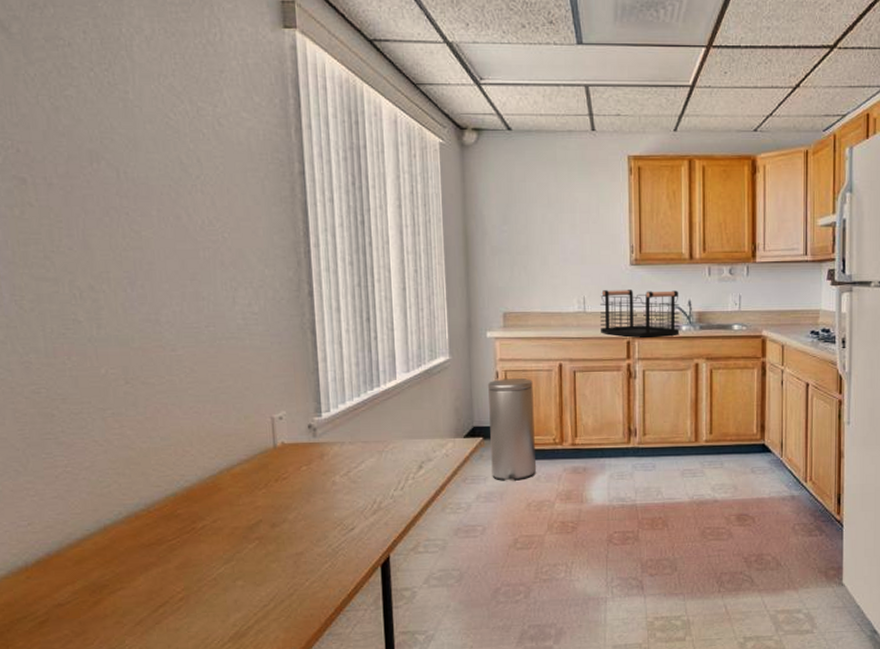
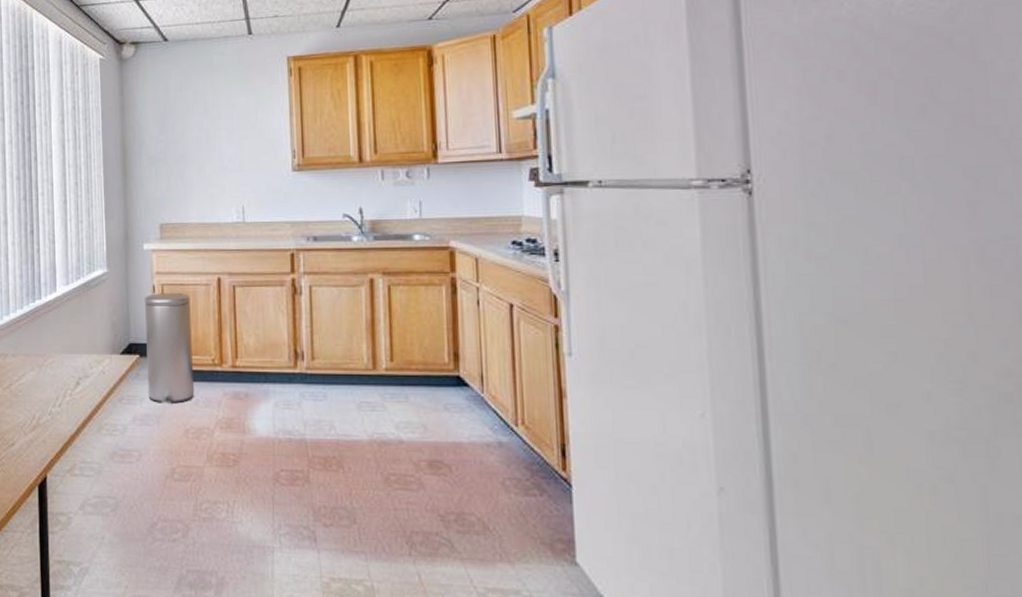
dish rack: present [600,290,680,339] -> none [260,197,350,251]

